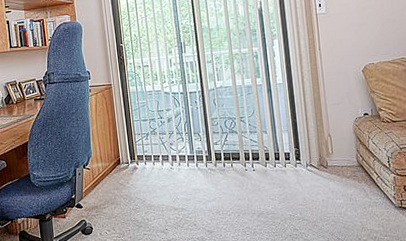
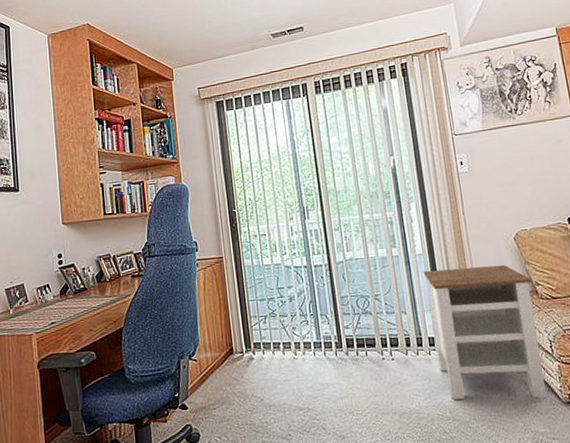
side table: none [283,93,382,204] -> present [424,264,547,400]

